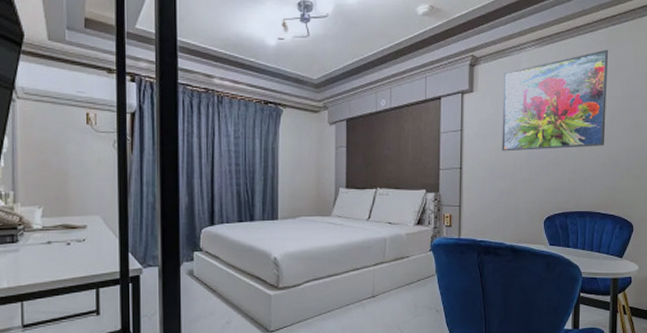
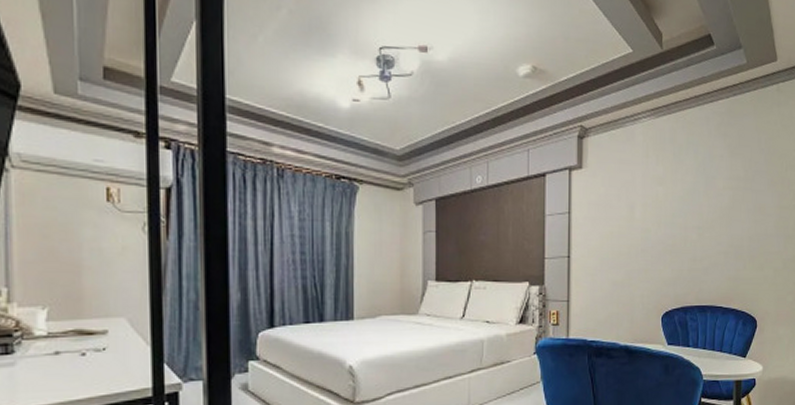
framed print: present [502,49,608,152] -> none [614,122,729,238]

